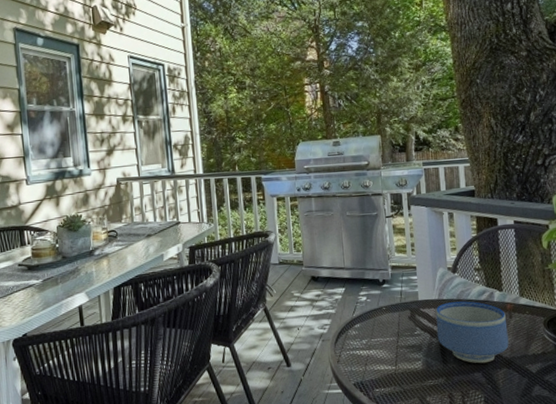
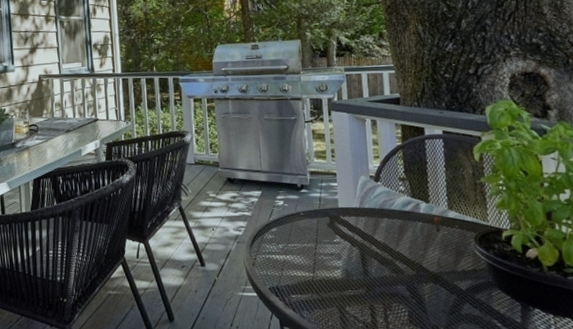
bowl: present [436,301,509,364] -> none [356,211,436,277]

